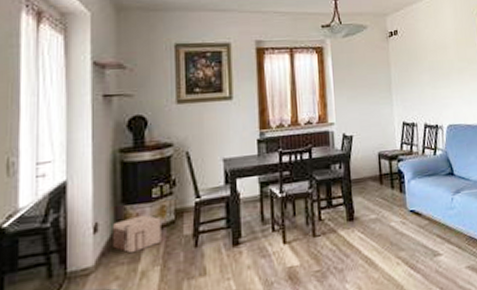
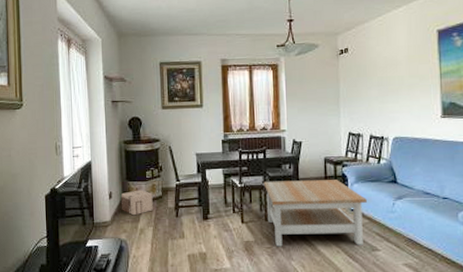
coffee table: none [309,177,425,269] -> present [263,180,367,247]

